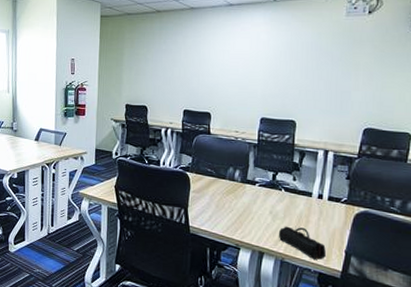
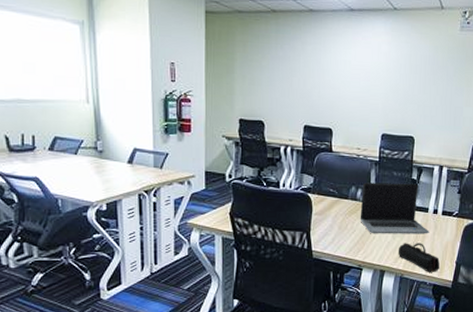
laptop computer: none [237,164,314,219] -> present [360,182,430,234]

